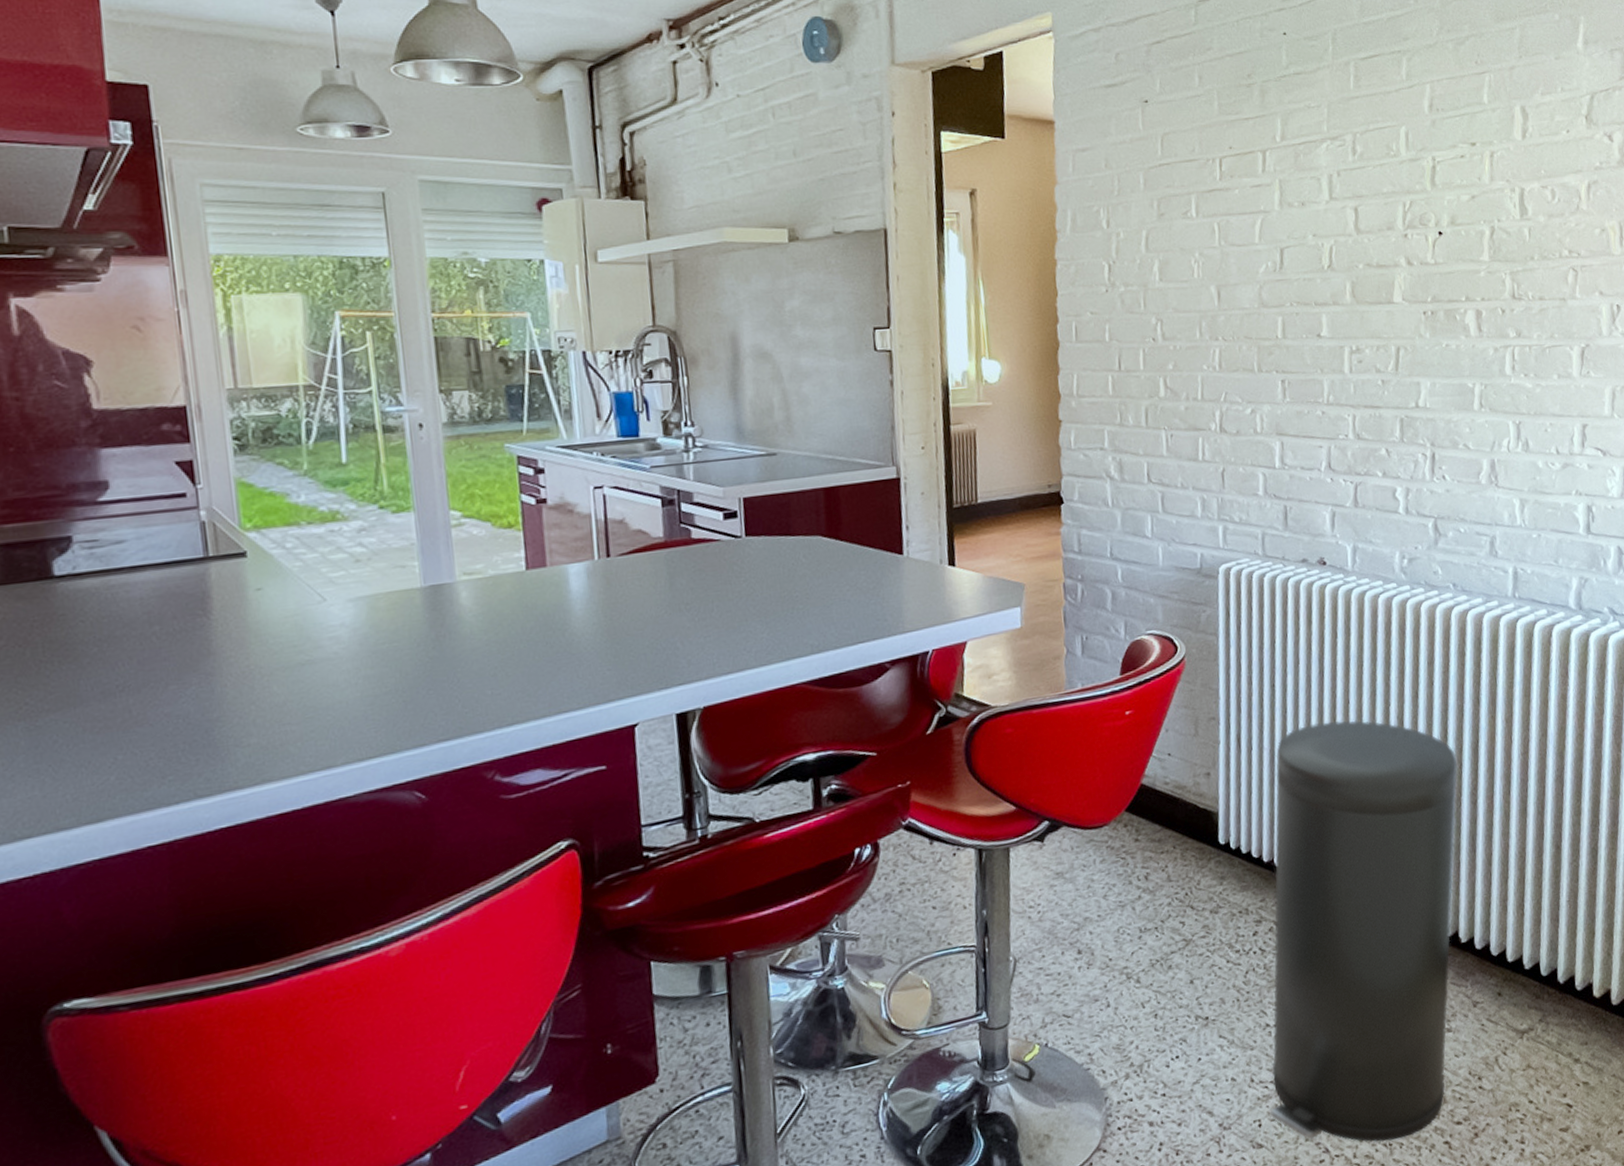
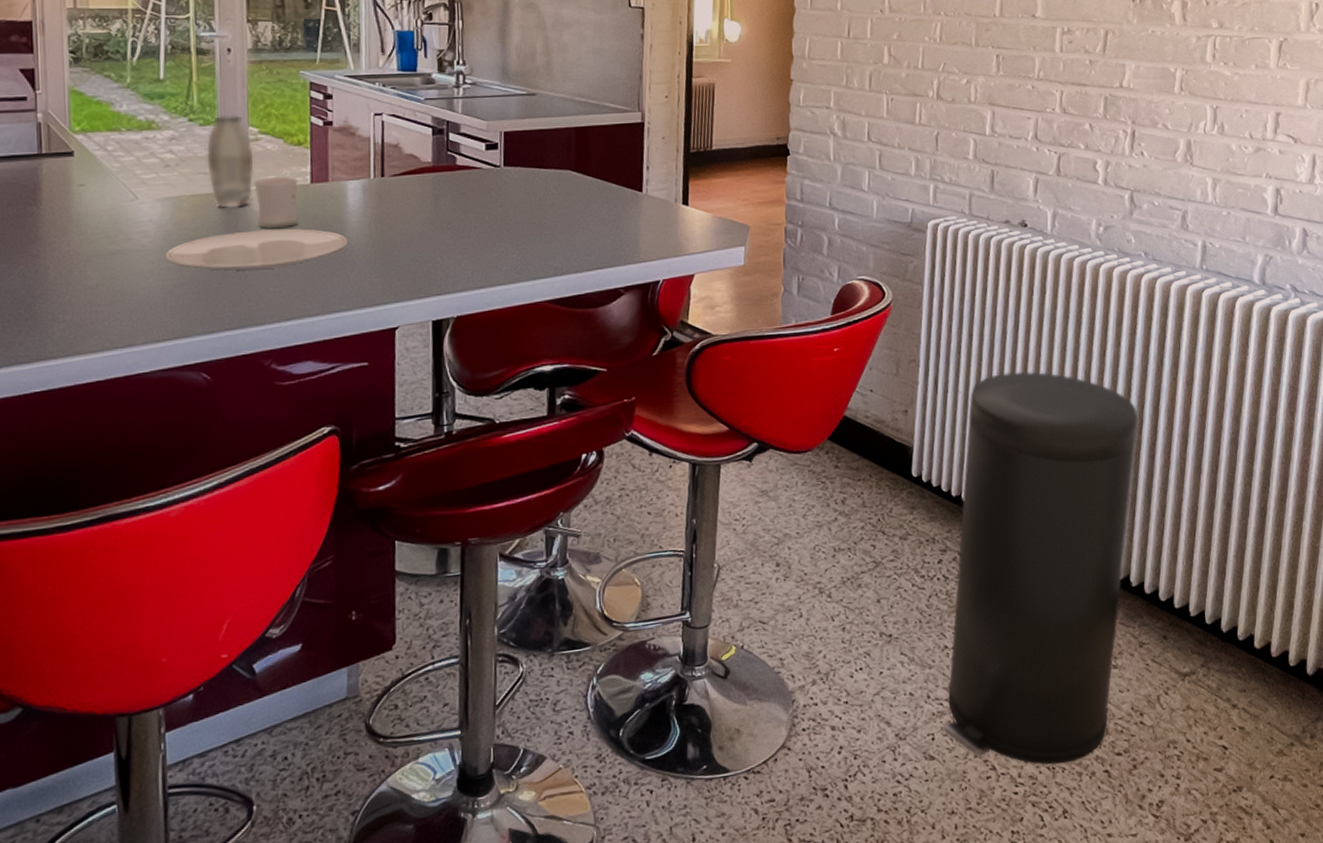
plate: none [362,621,574,676] -> present [165,228,348,271]
vase: none [401,498,460,604] -> present [206,115,255,208]
mug: none [460,564,515,624] -> present [253,177,299,228]

